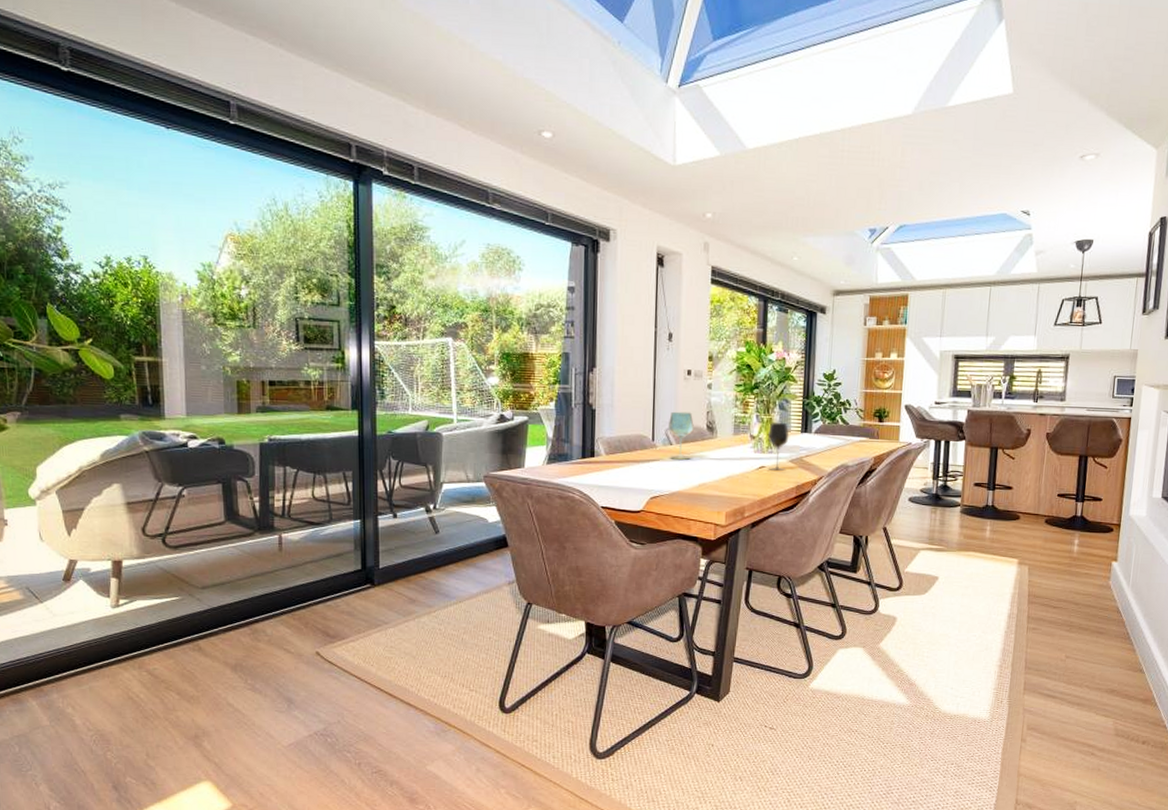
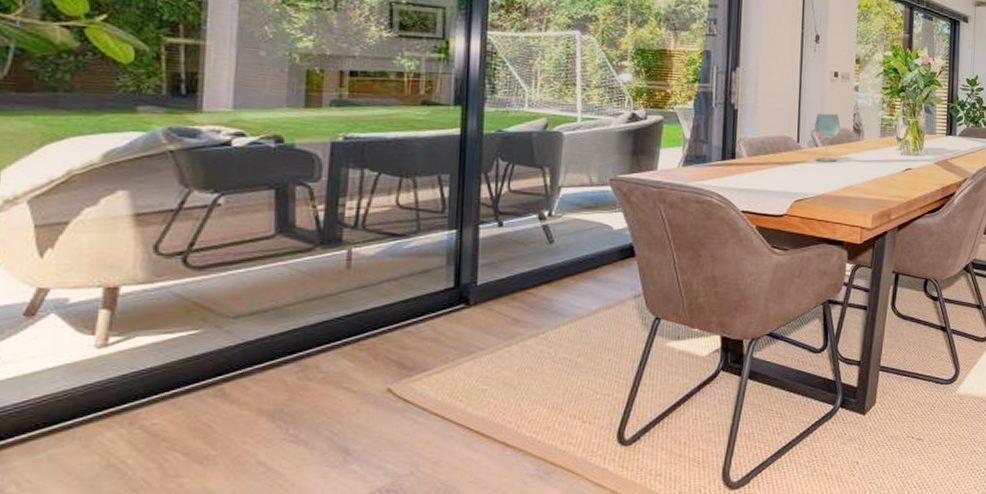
wine glass: present [767,422,790,472] -> none [913,124,935,174]

